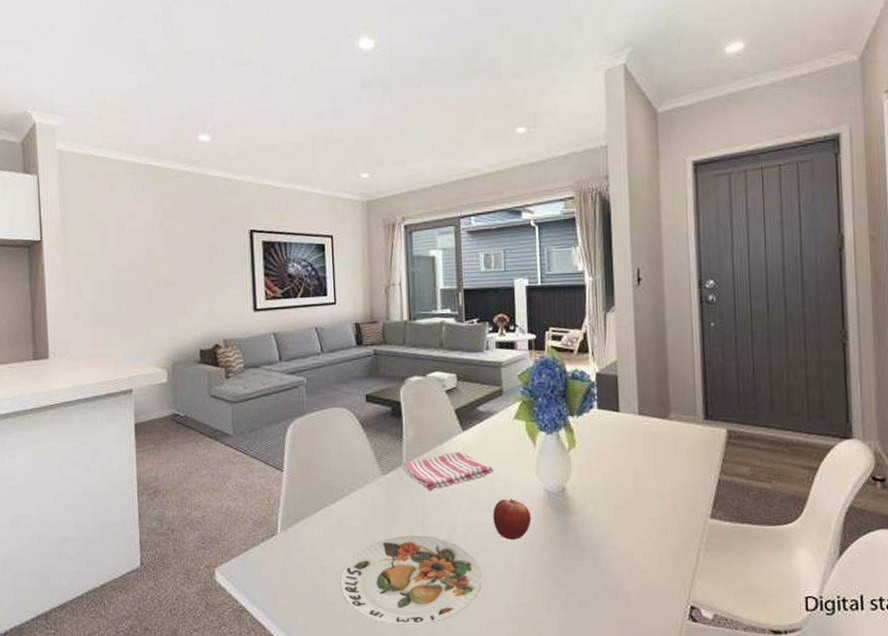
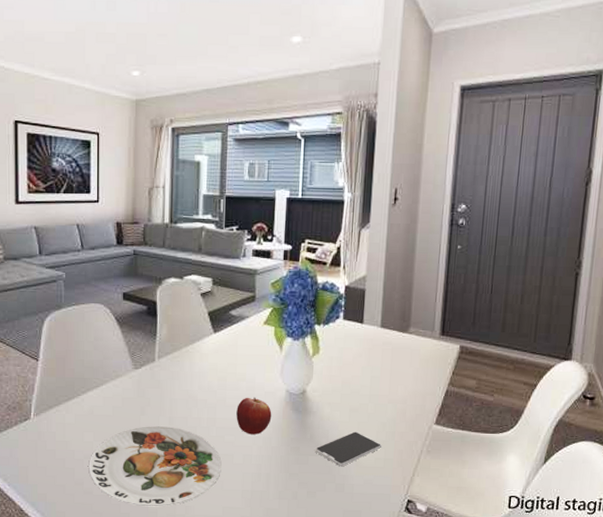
dish towel: present [401,452,495,490] -> none [153,352,242,386]
smartphone: none [582,531,655,572] -> present [315,431,383,467]

